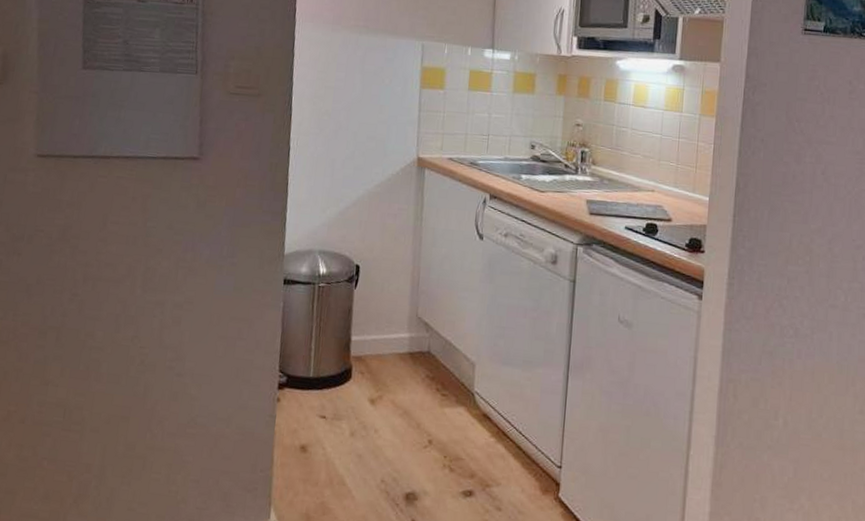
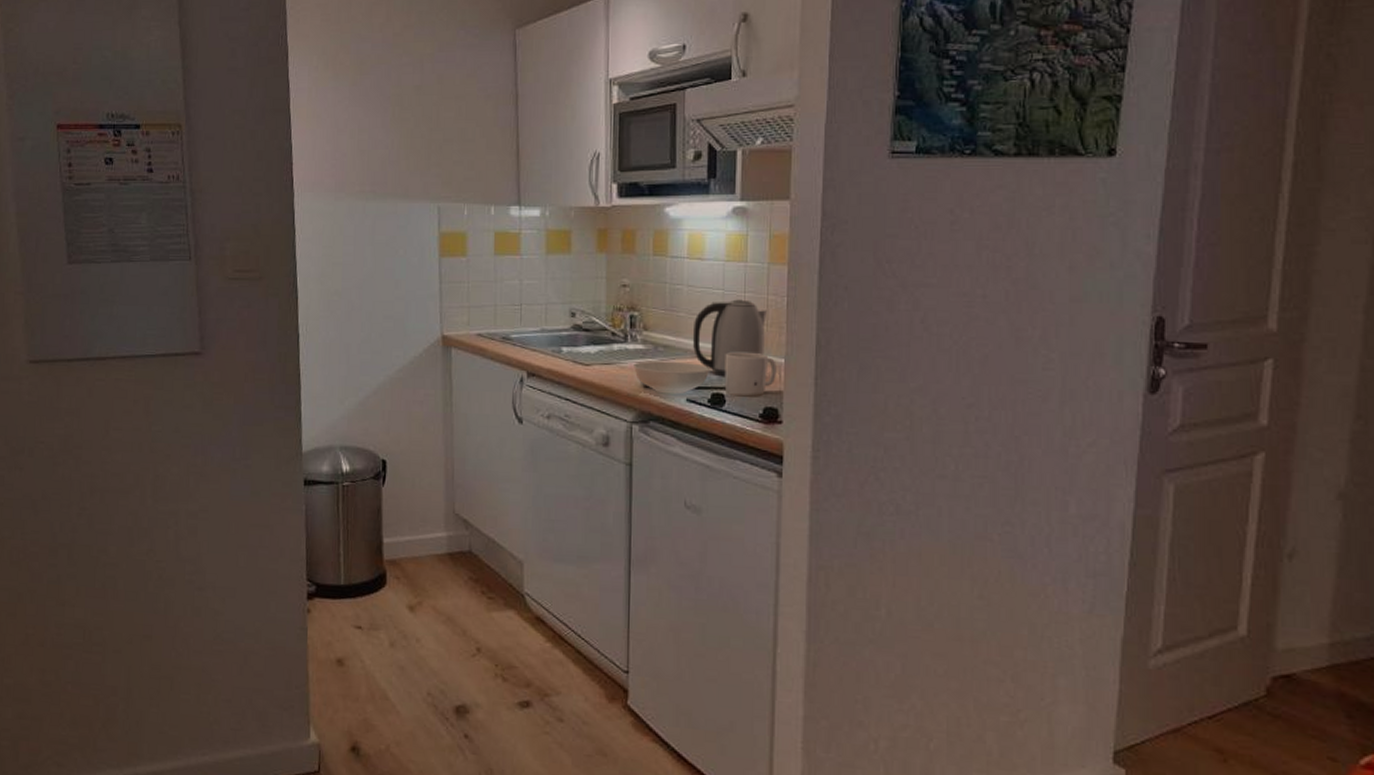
bowl: none [582,191,647,223] -> present [634,360,711,395]
kettle: none [632,143,698,210] -> present [692,299,768,377]
mug: none [657,188,702,229] -> present [724,351,777,397]

